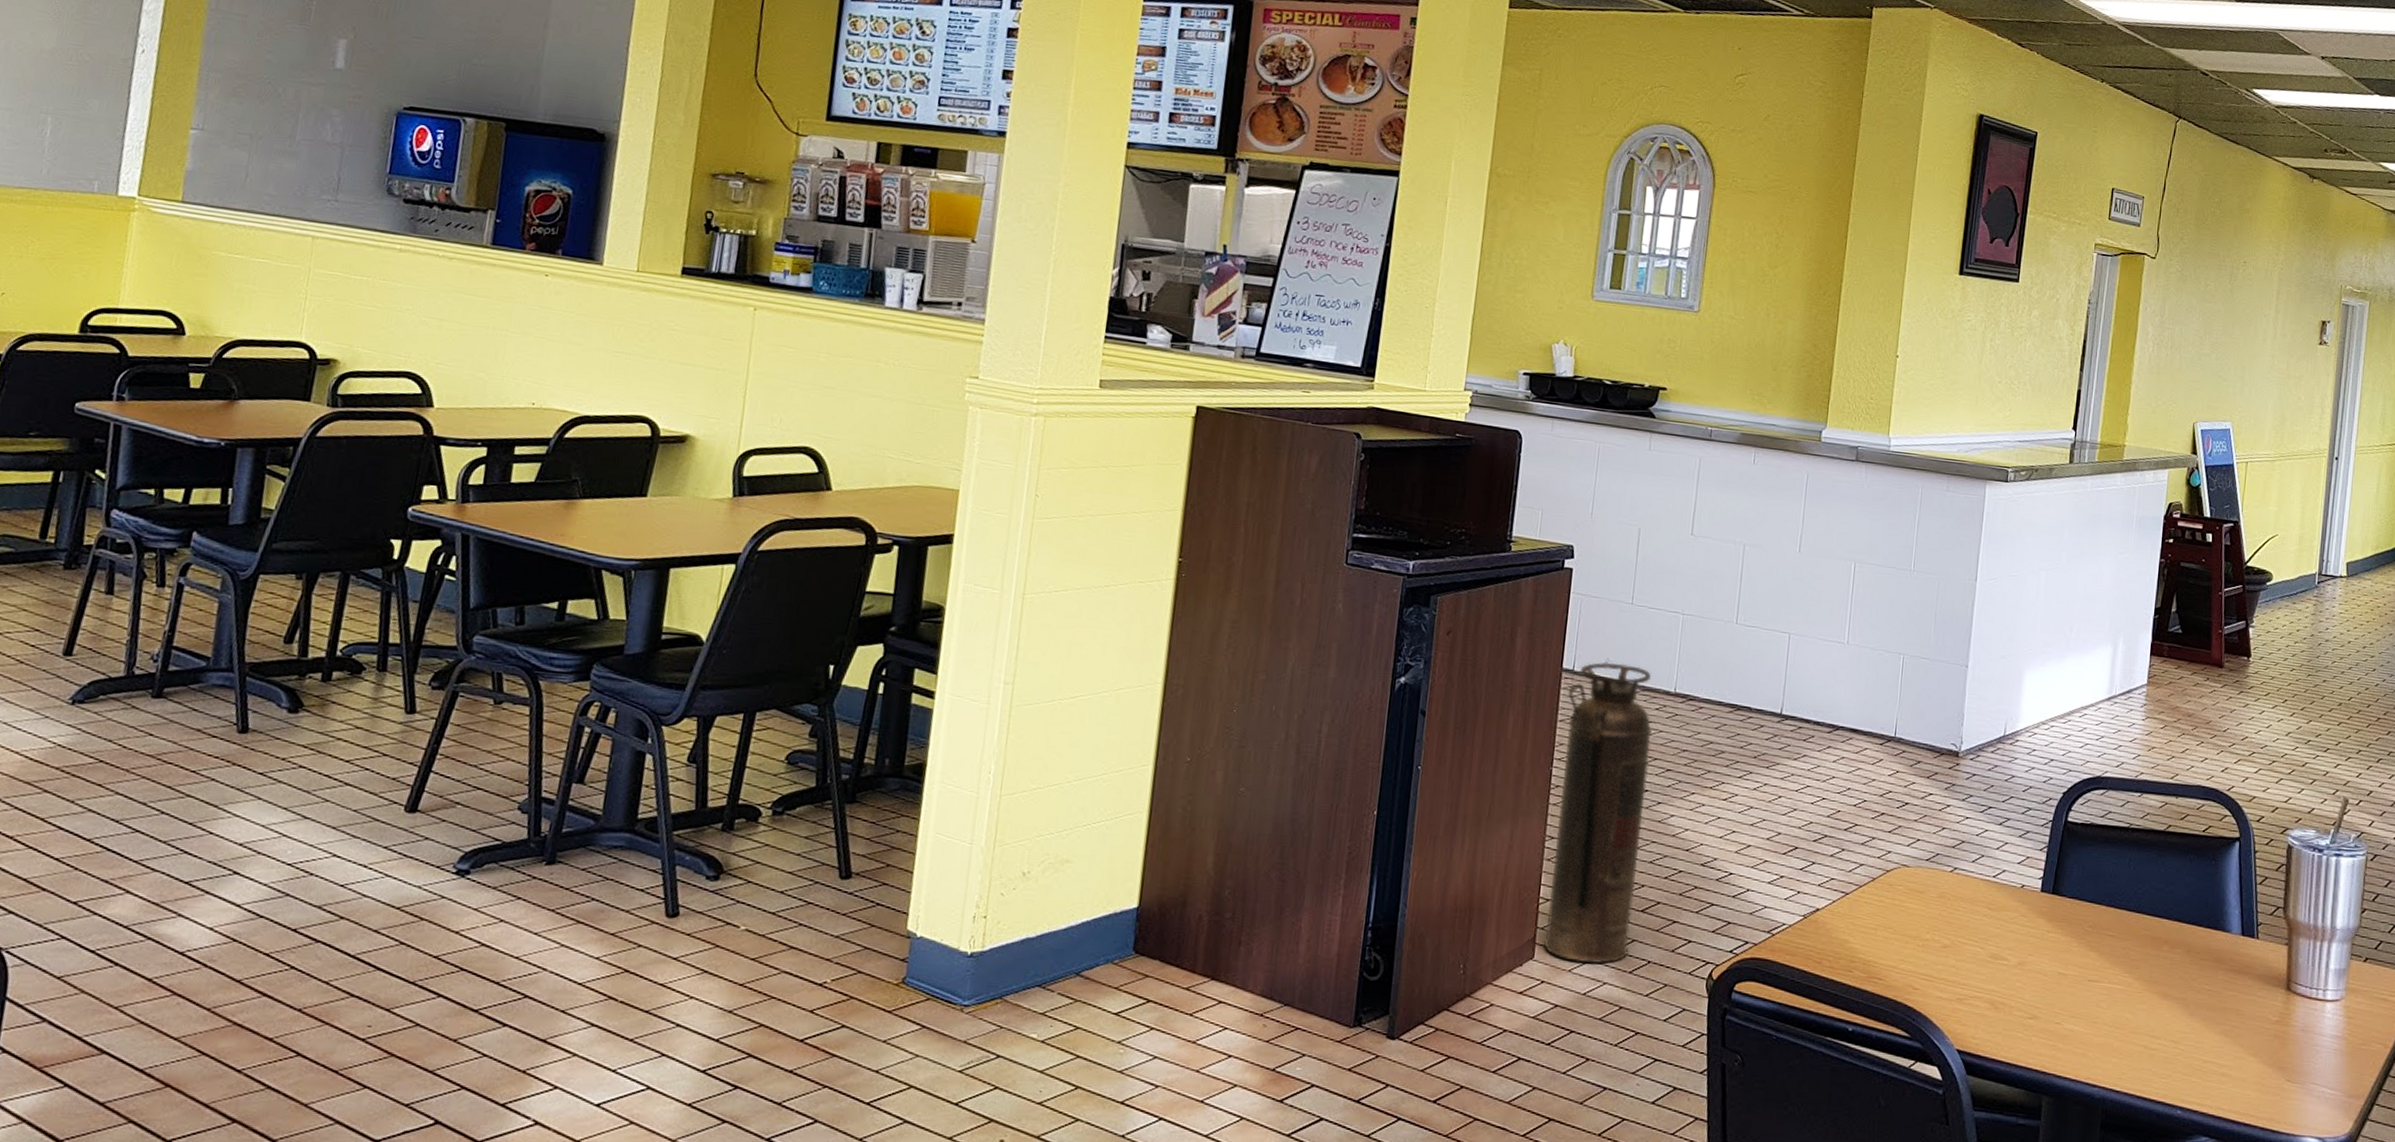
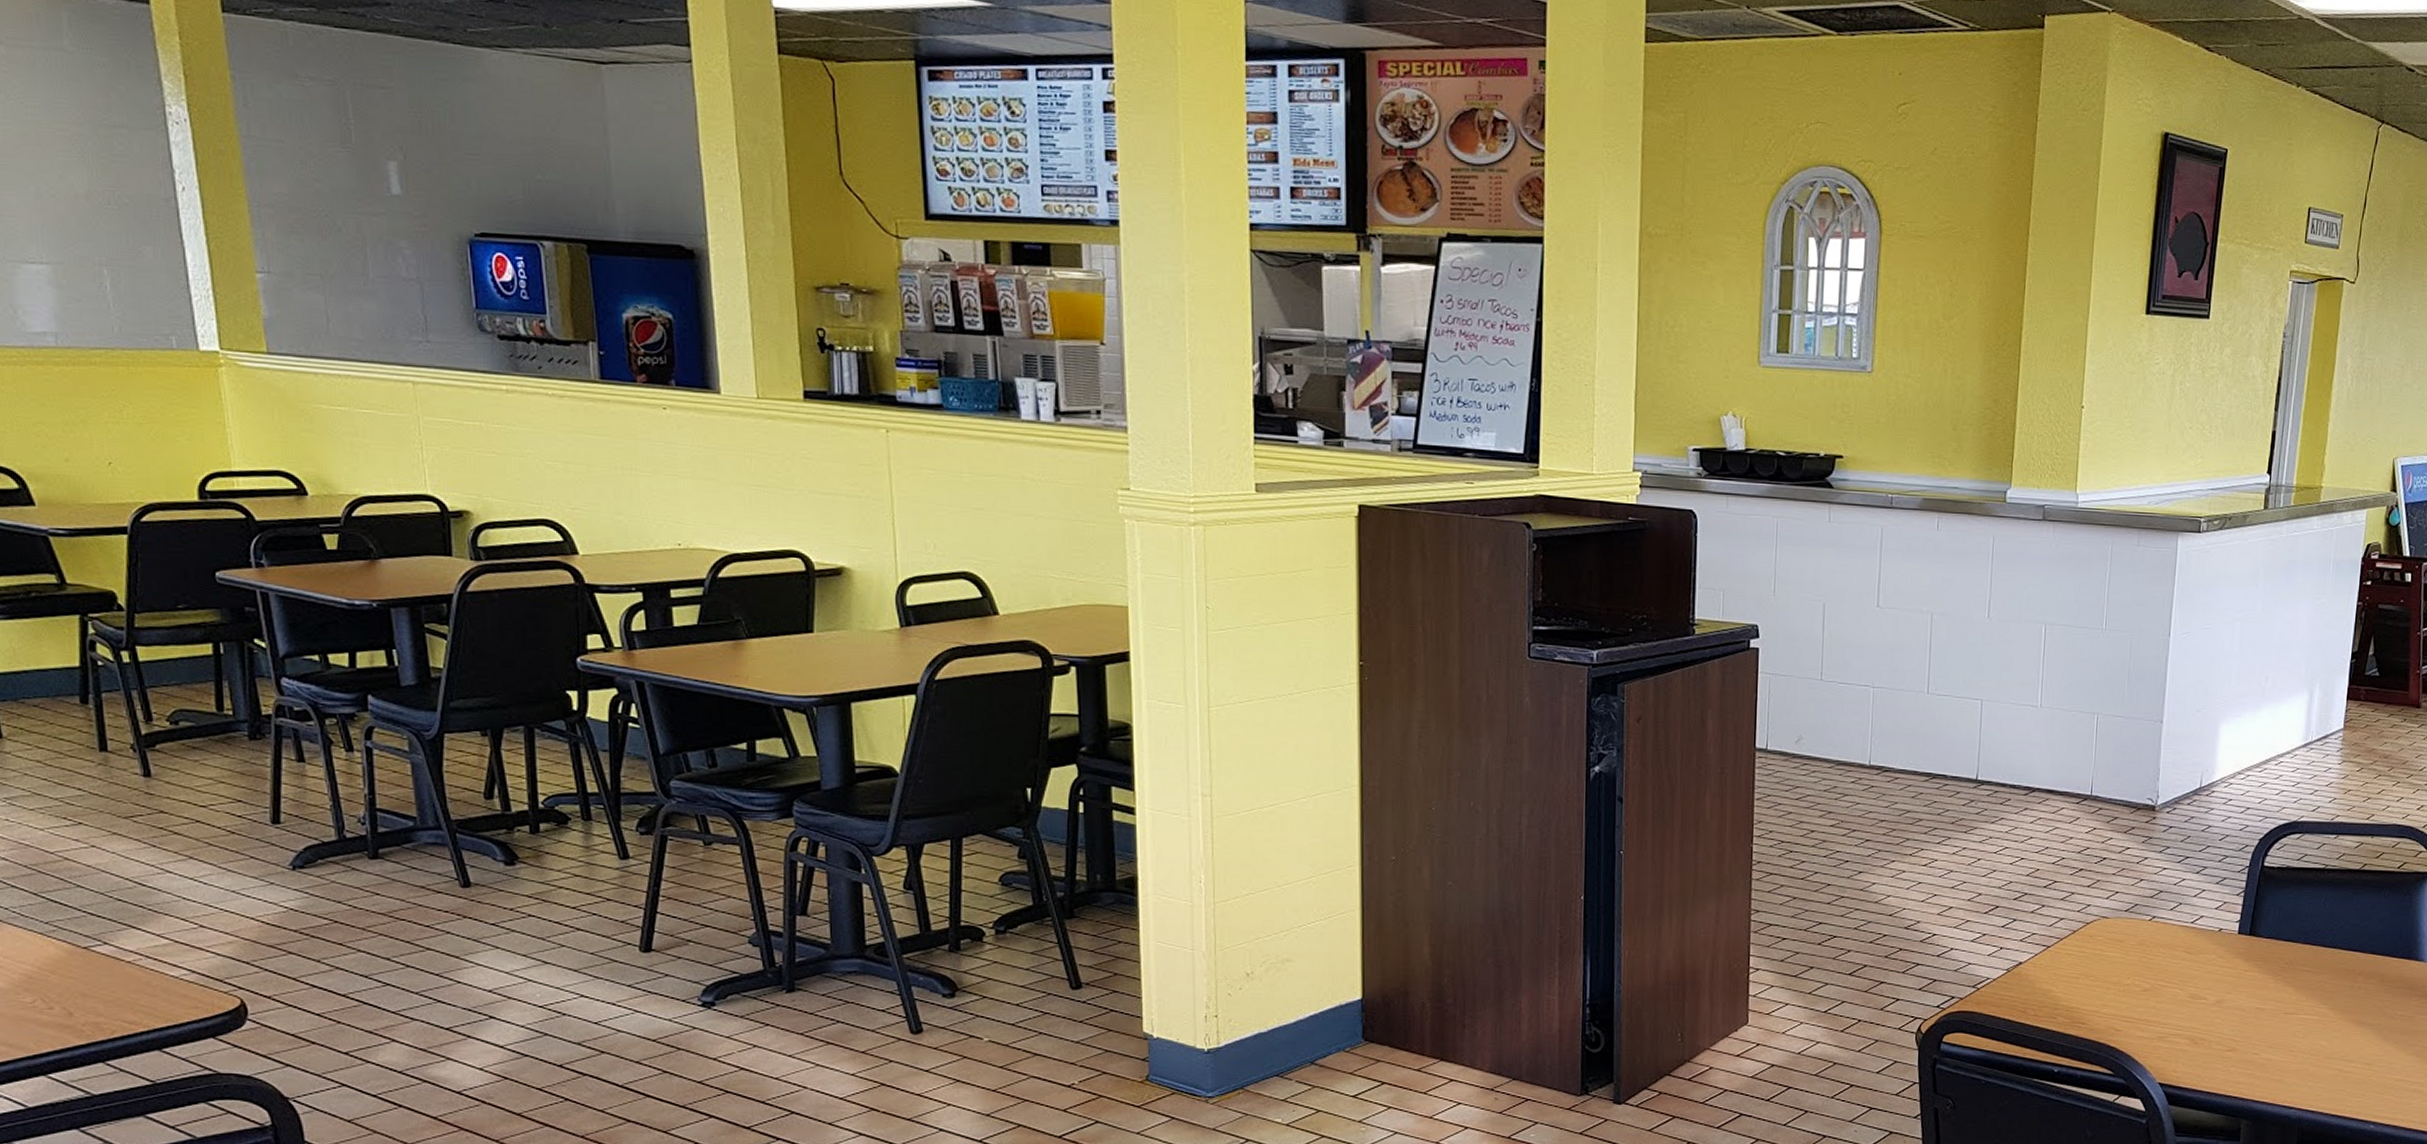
fire extinguisher: present [1543,661,1653,965] -> none [1756,739,1850,1026]

